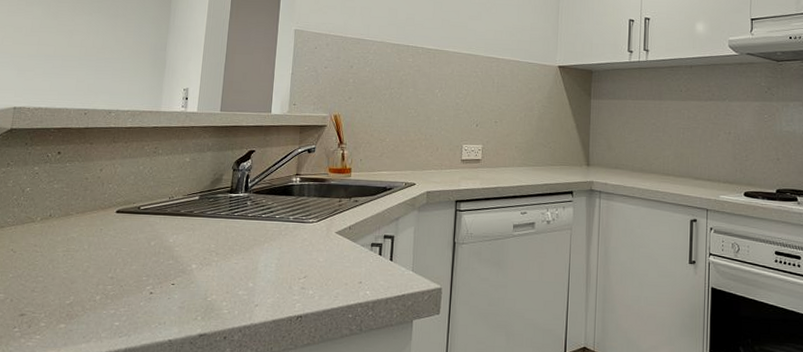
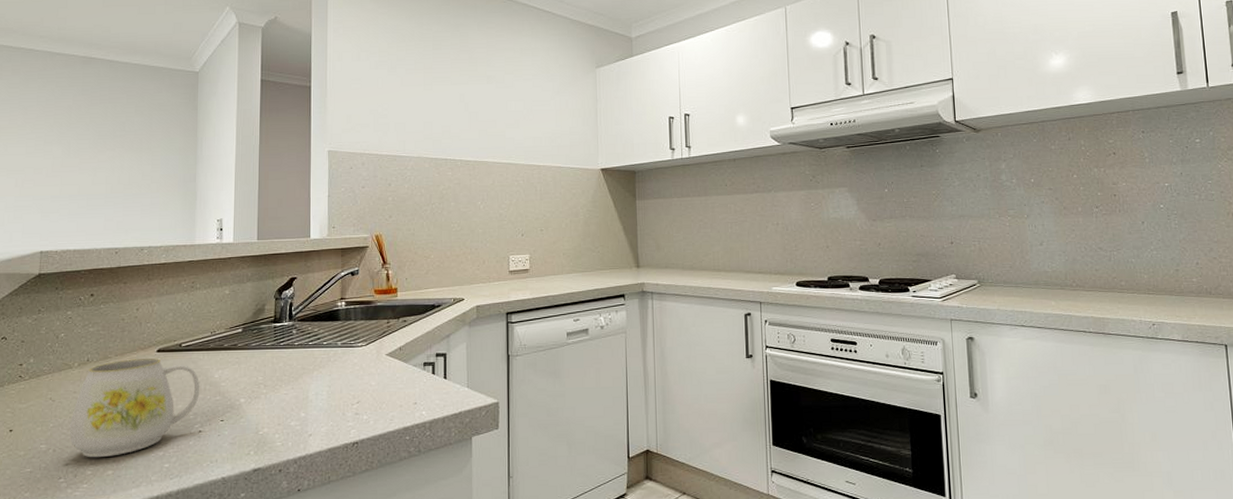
mug: none [27,218,155,311] -> present [70,358,200,458]

